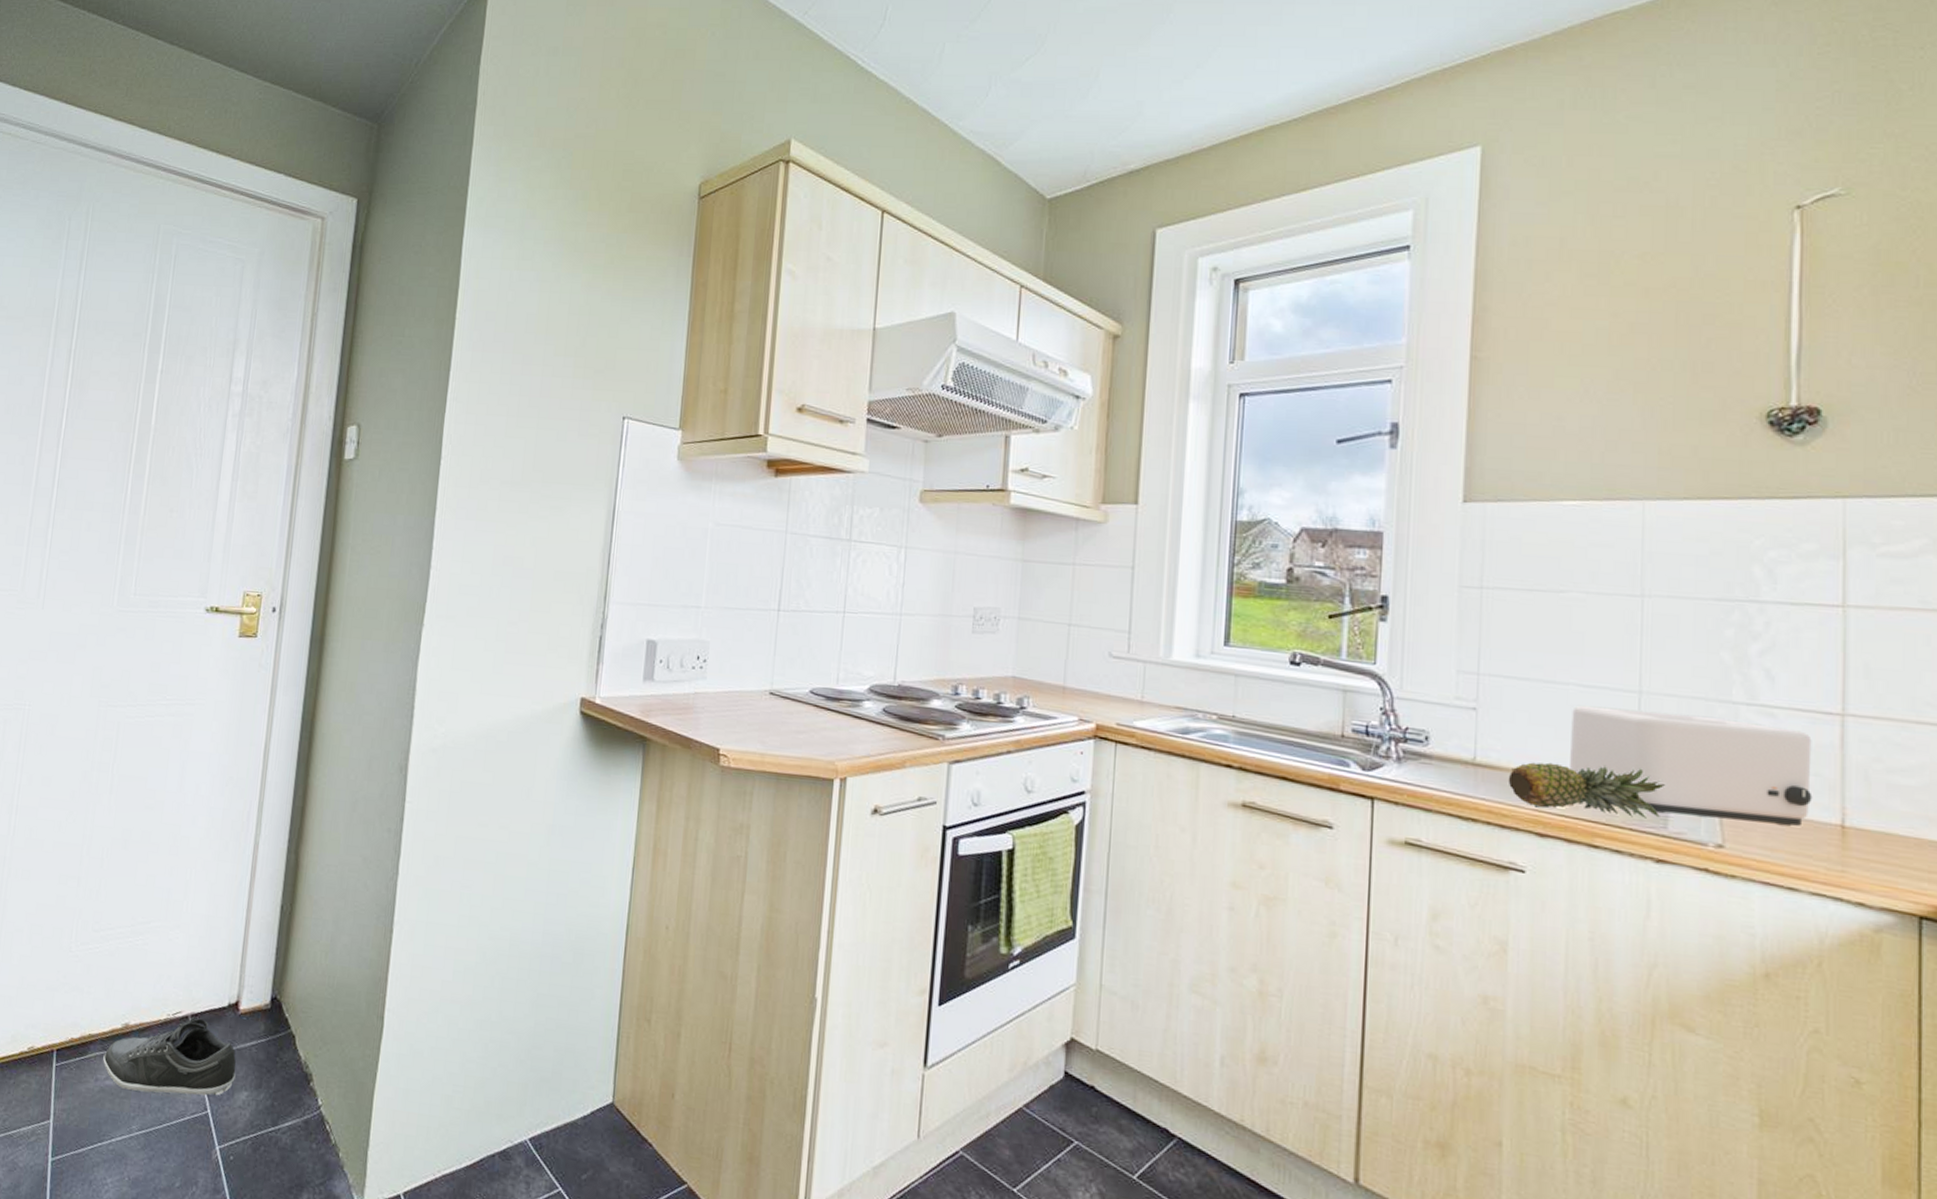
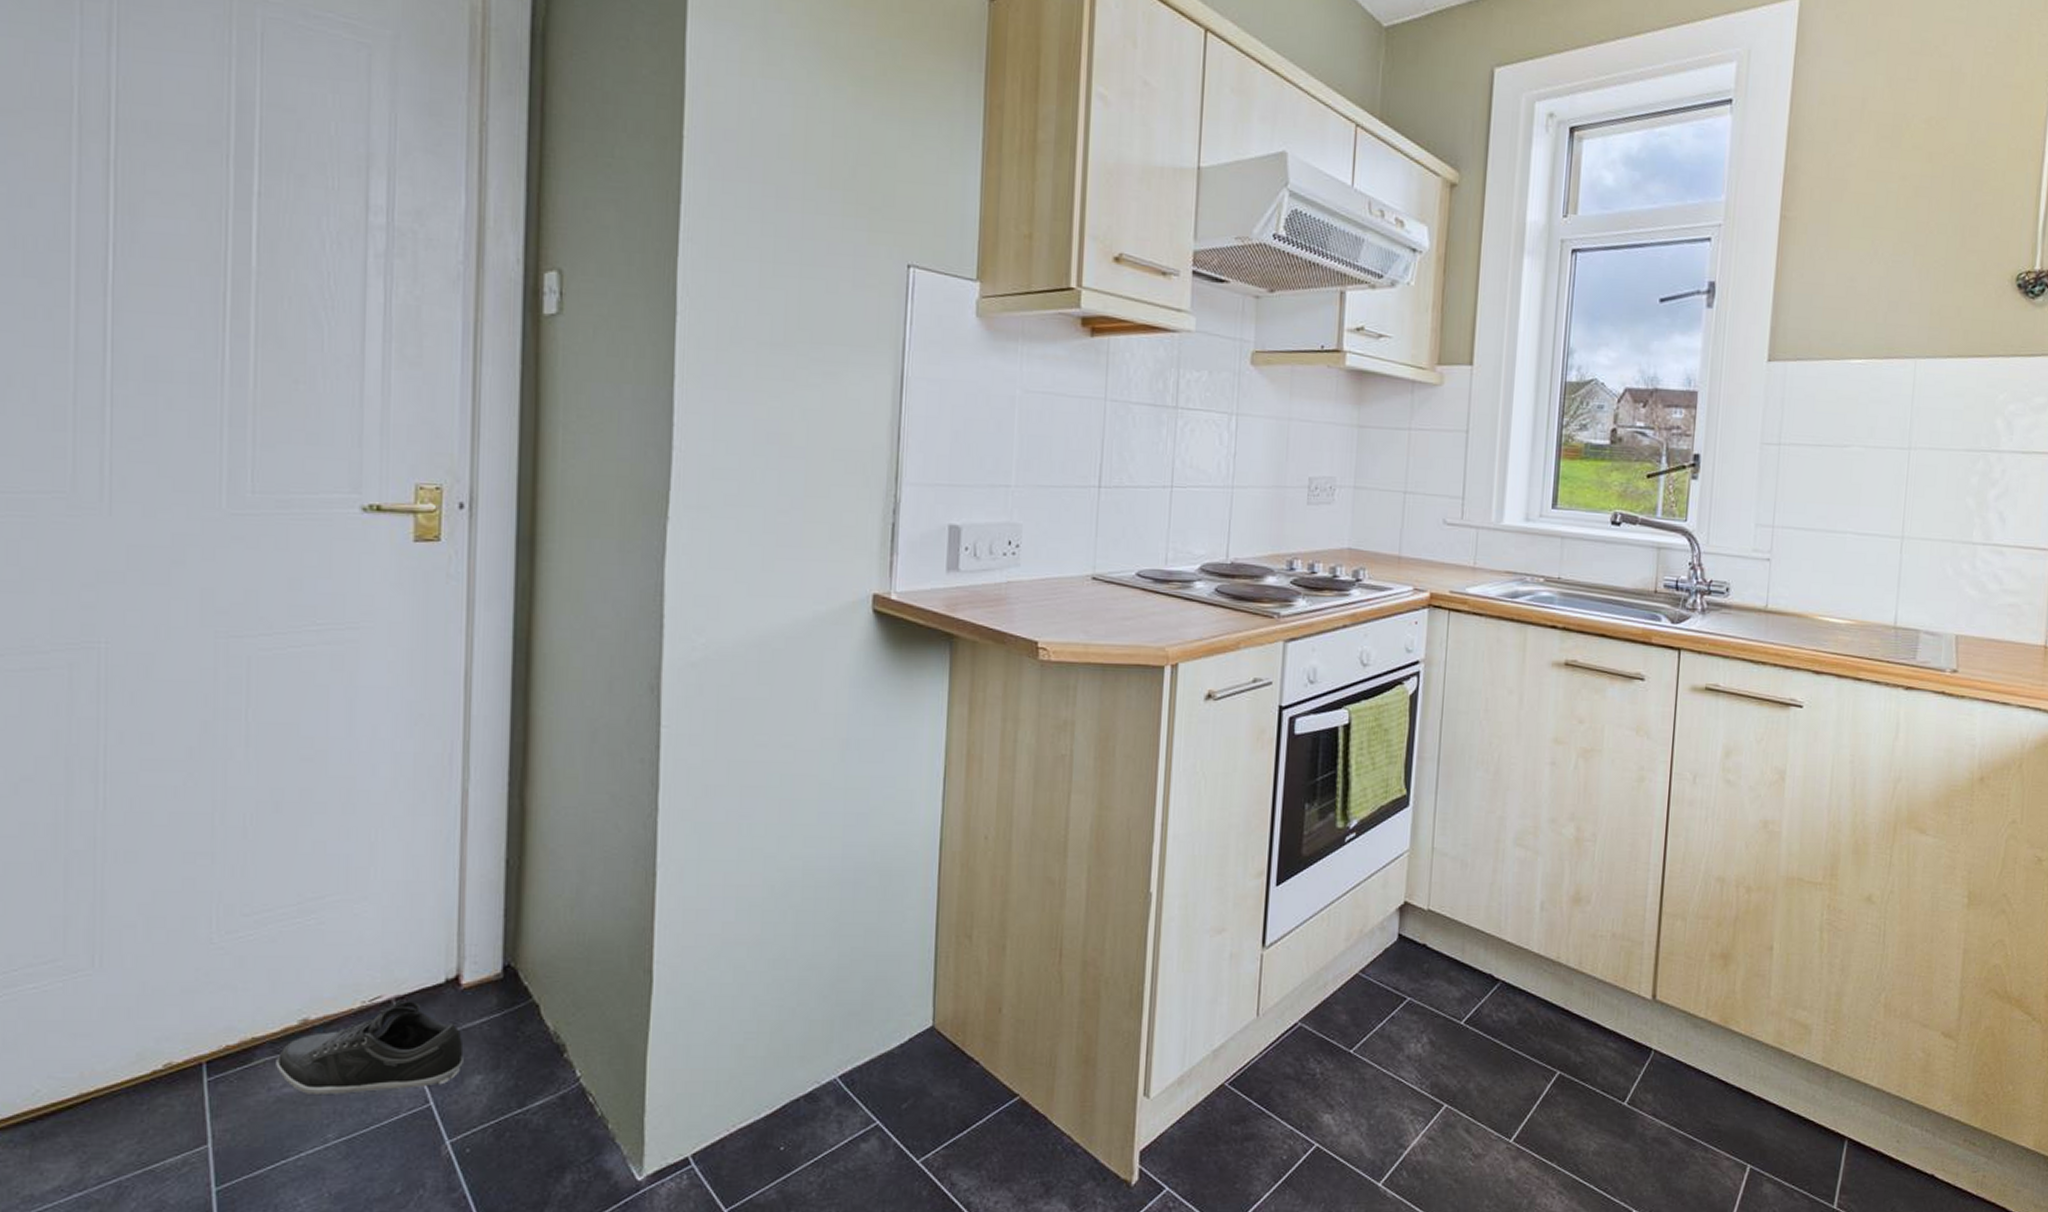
fruit: present [1508,762,1666,819] -> none [1793,605,1918,651]
toaster: present [1570,705,1813,827] -> none [1843,552,2029,650]

